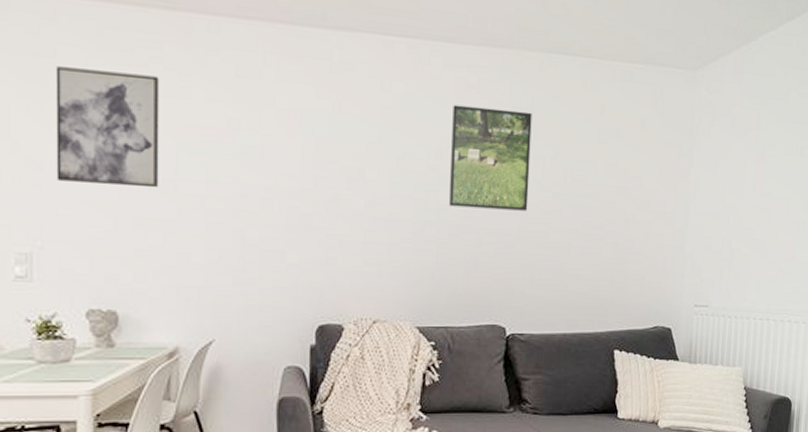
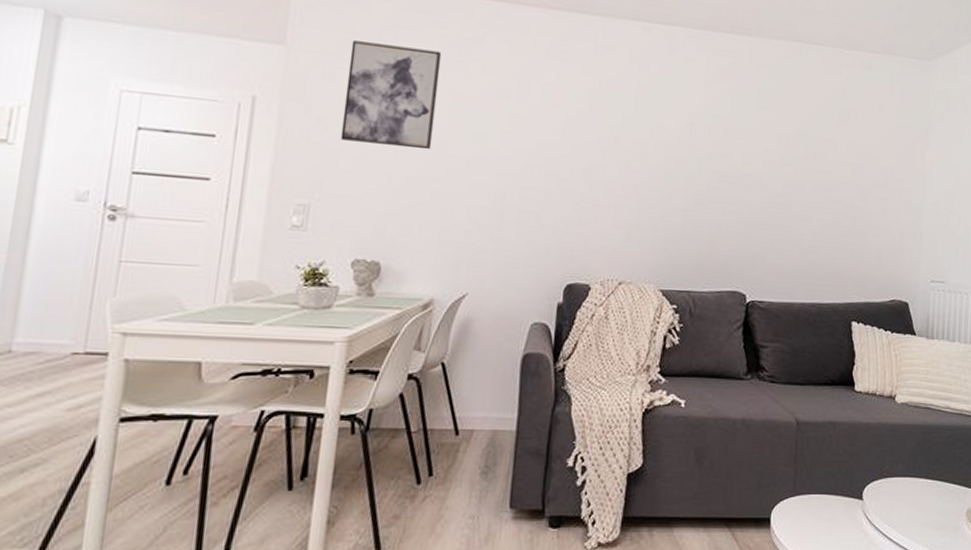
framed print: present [449,104,532,211] -> none [697,84,777,184]

